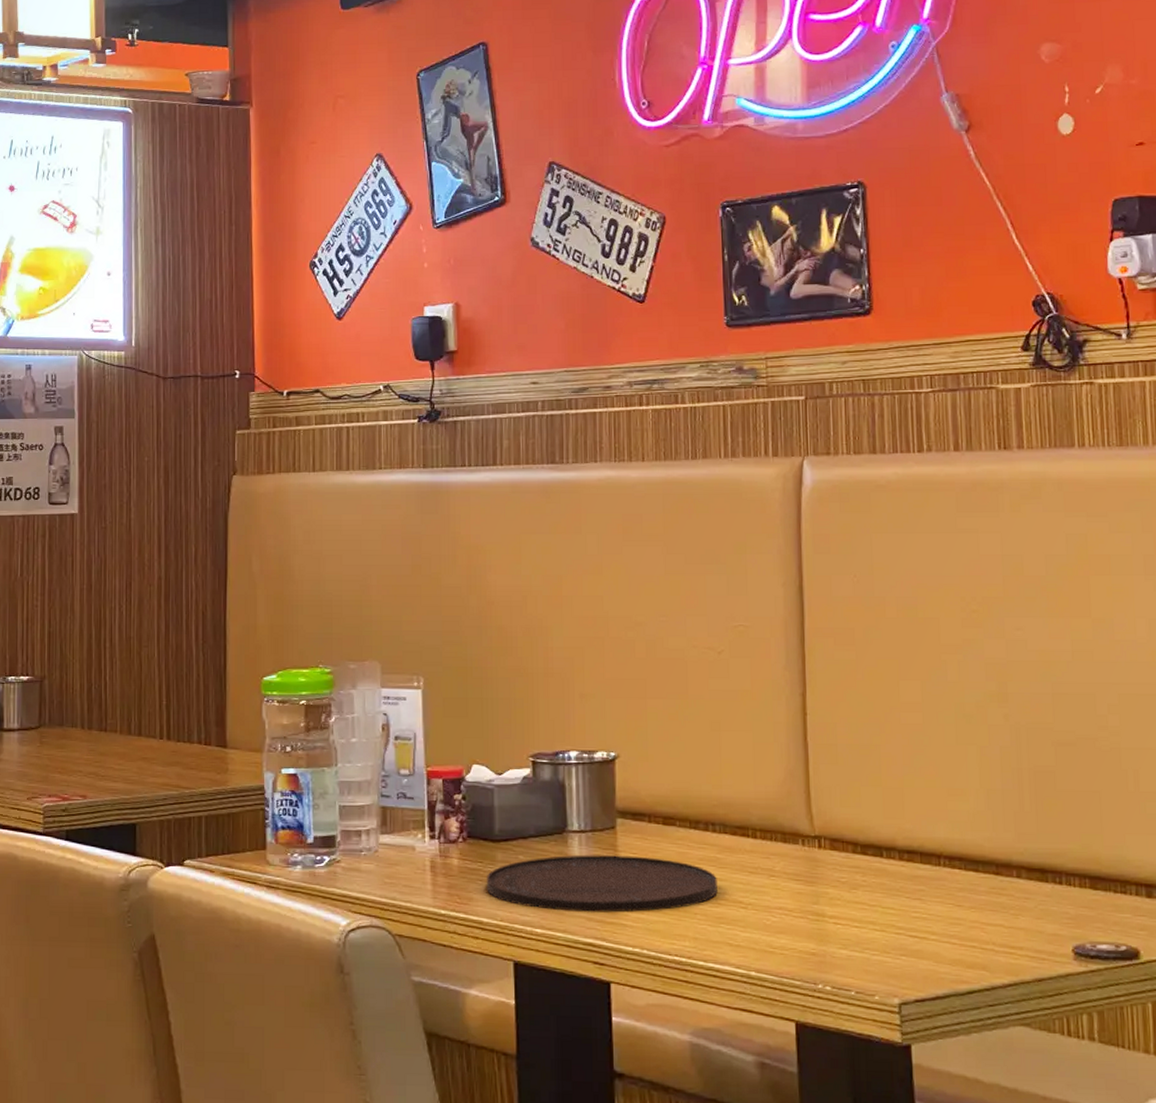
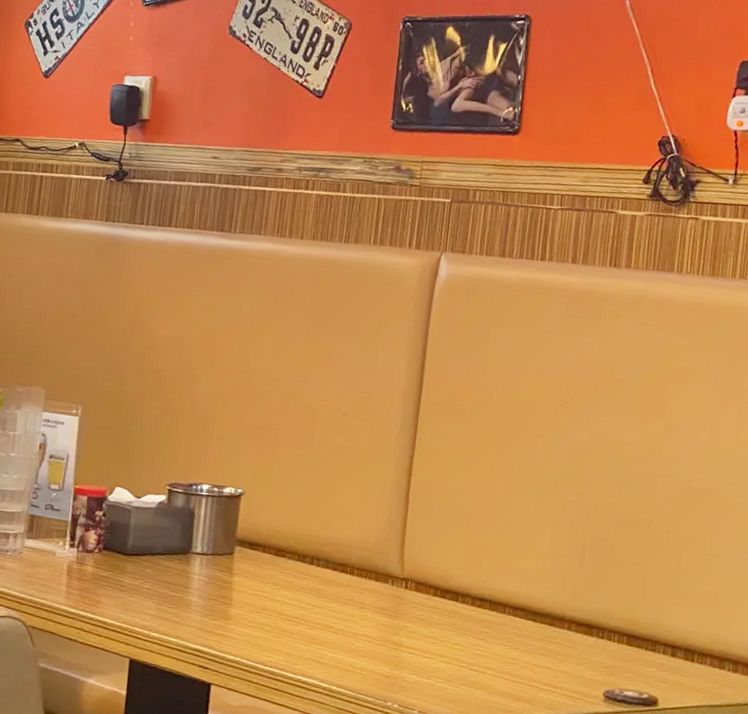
plate: present [487,855,718,913] -> none [114,573,315,628]

